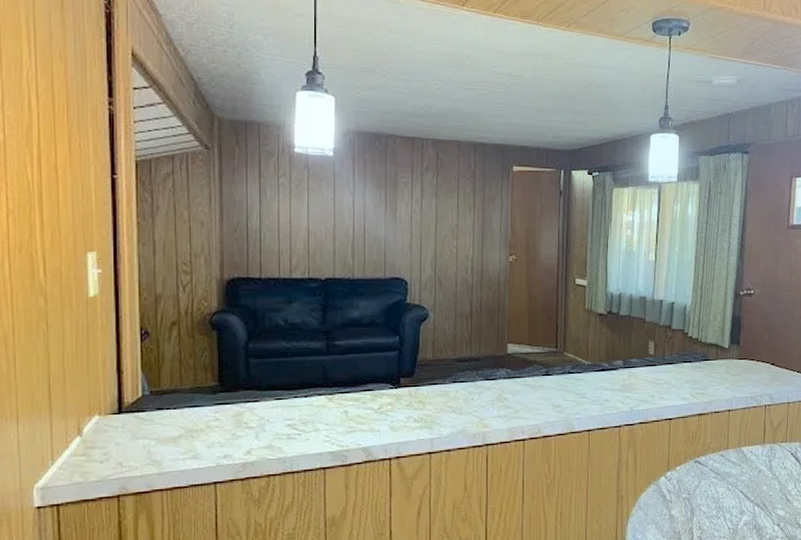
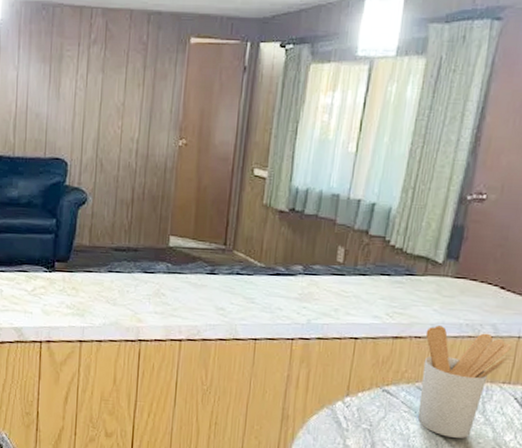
utensil holder: none [722,400,785,495] -> present [417,326,513,438]

